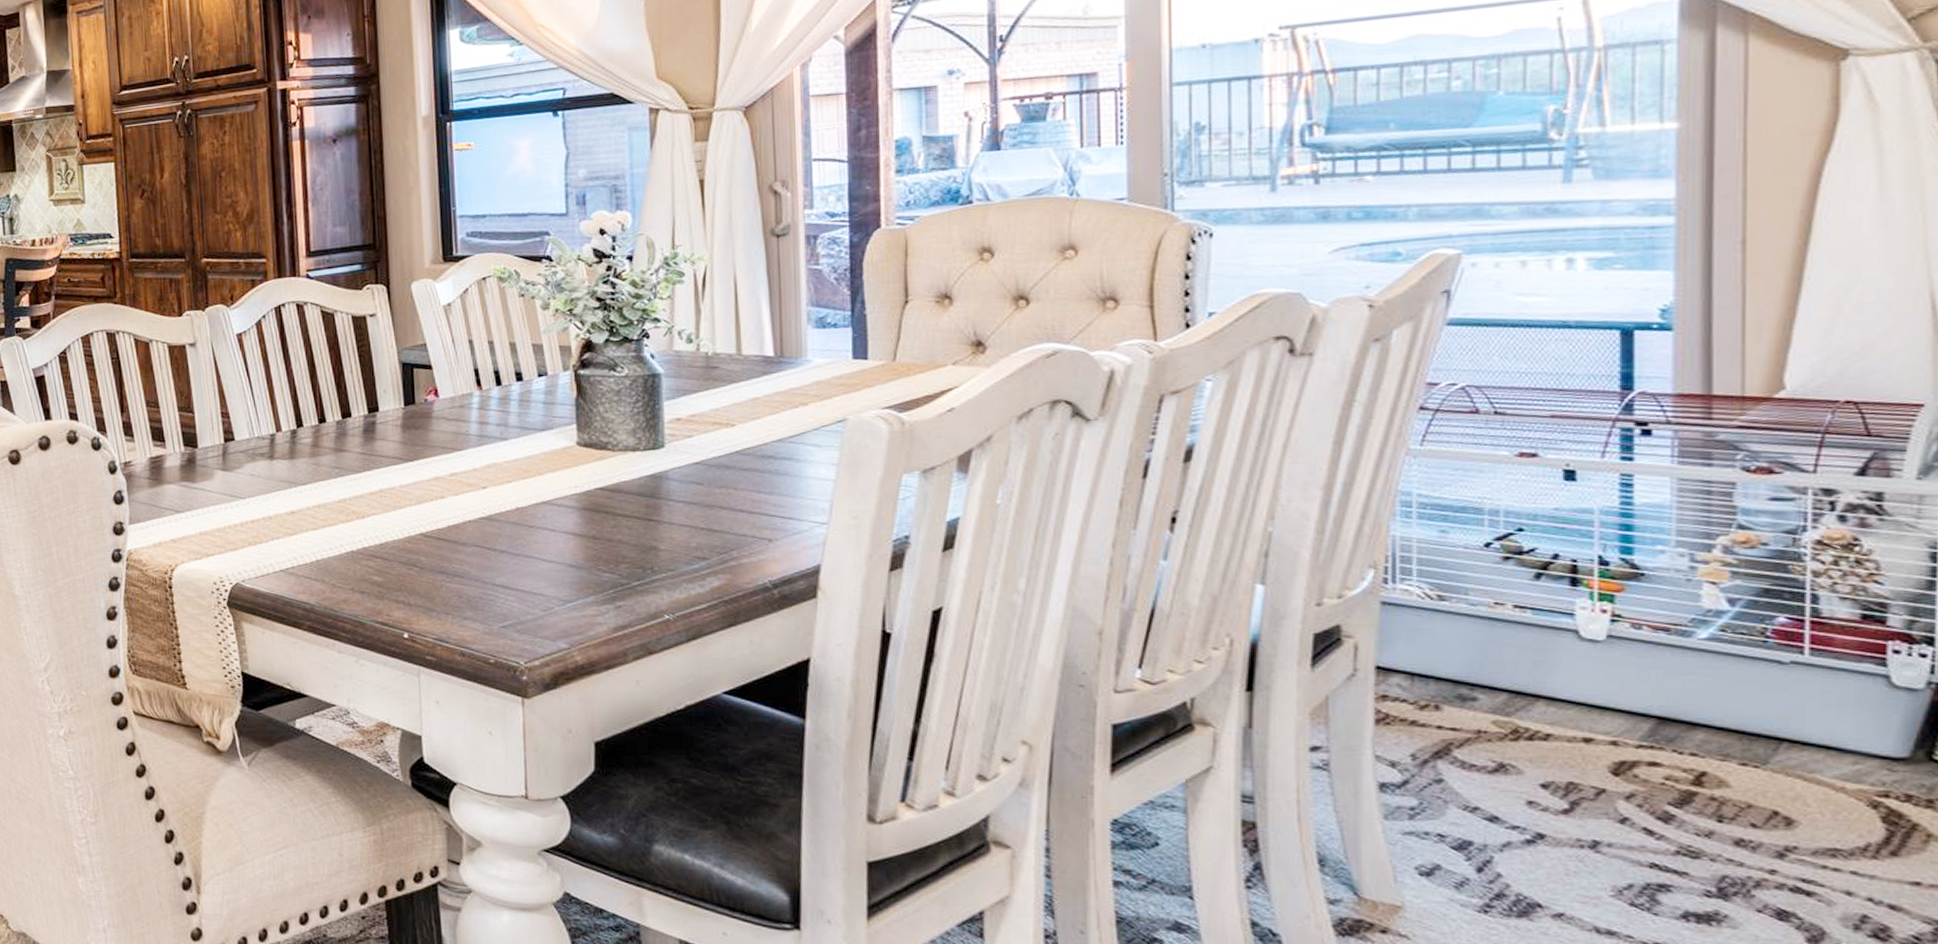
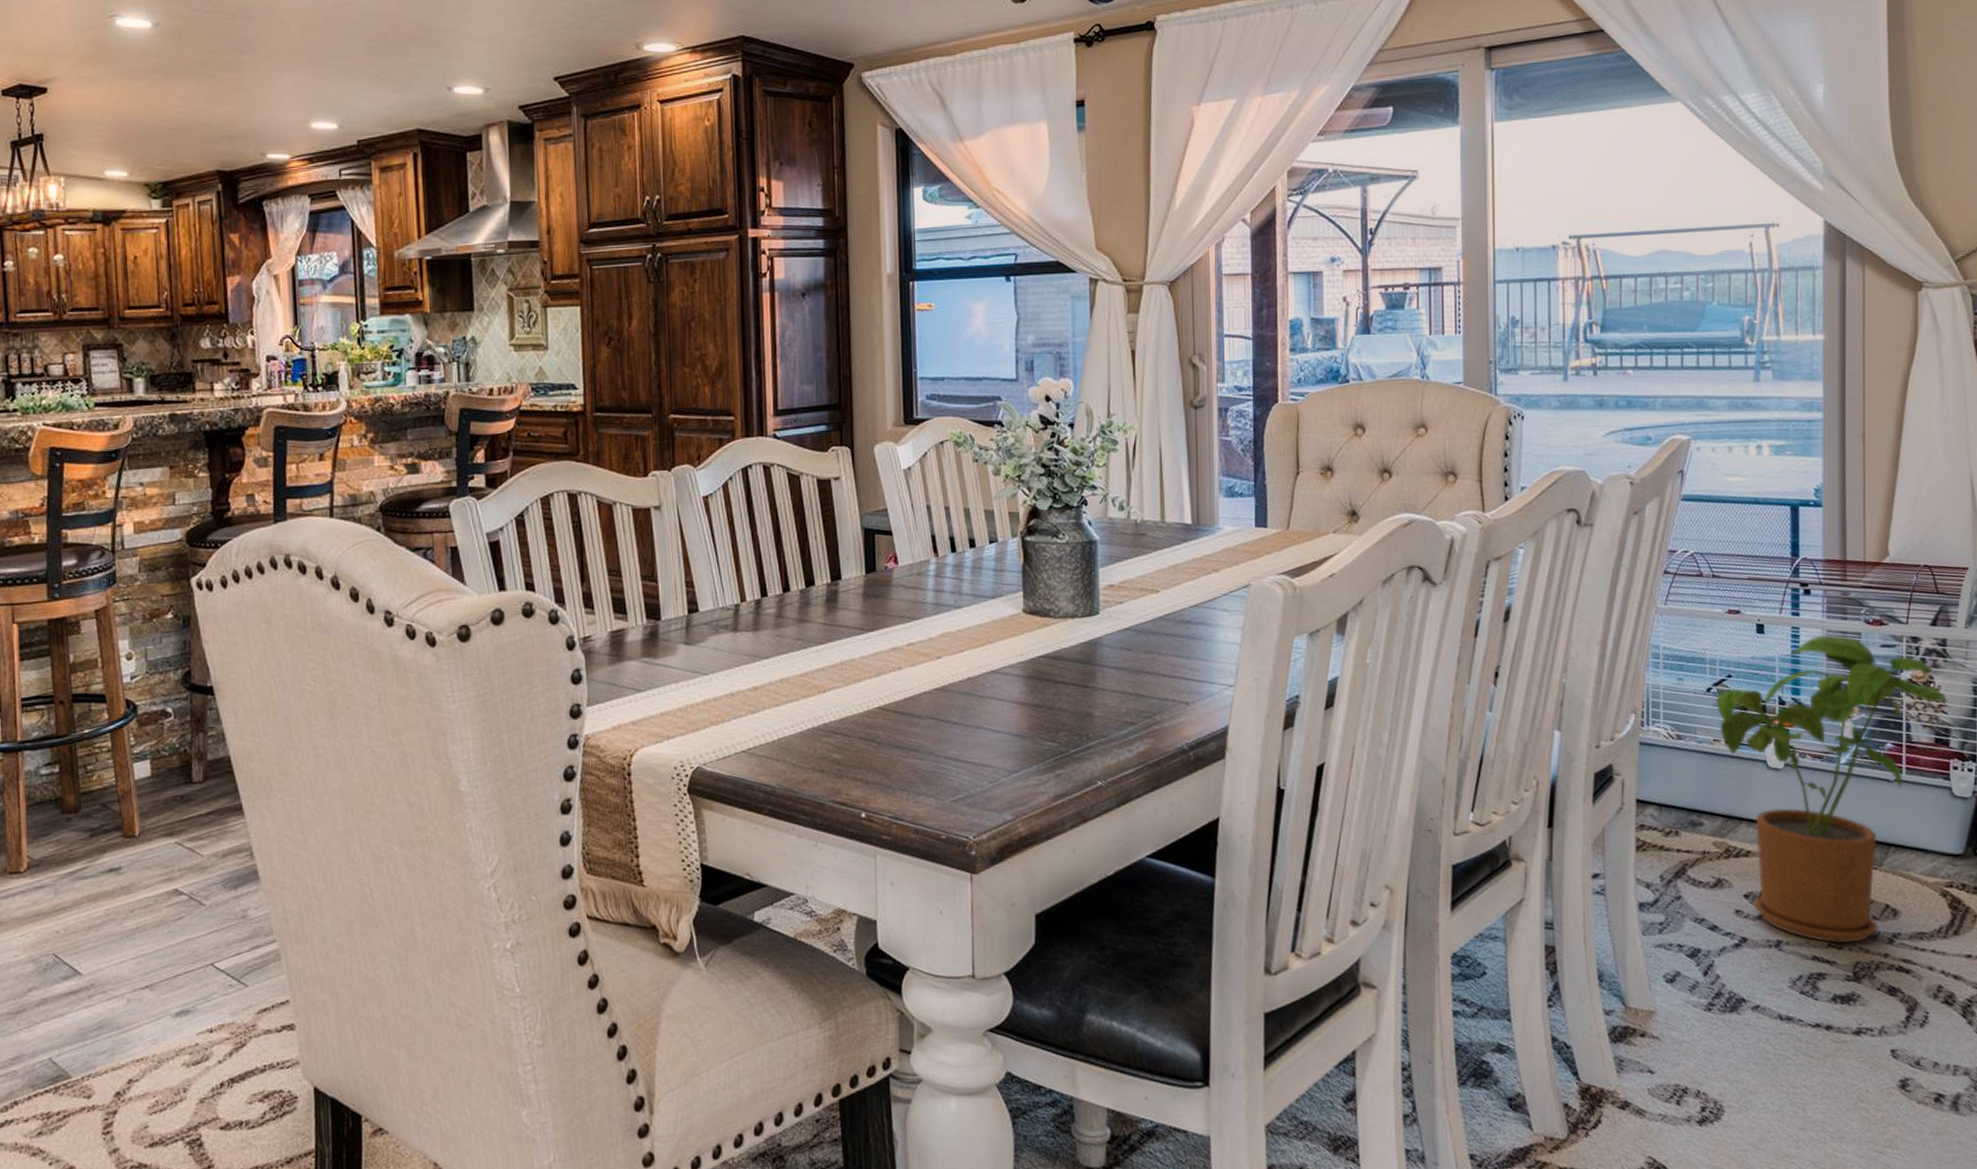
house plant: none [1499,483,1884,853] -> present [1716,634,1947,944]

